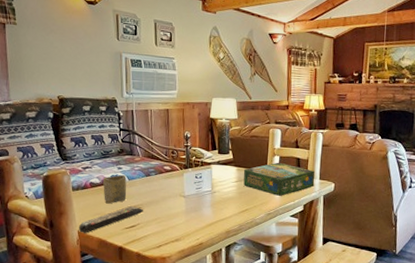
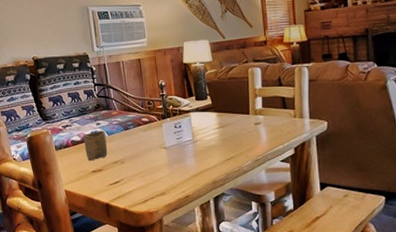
remote control: present [78,206,144,233] -> none [65,162,127,192]
board game: present [243,162,315,196] -> none [224,103,305,140]

